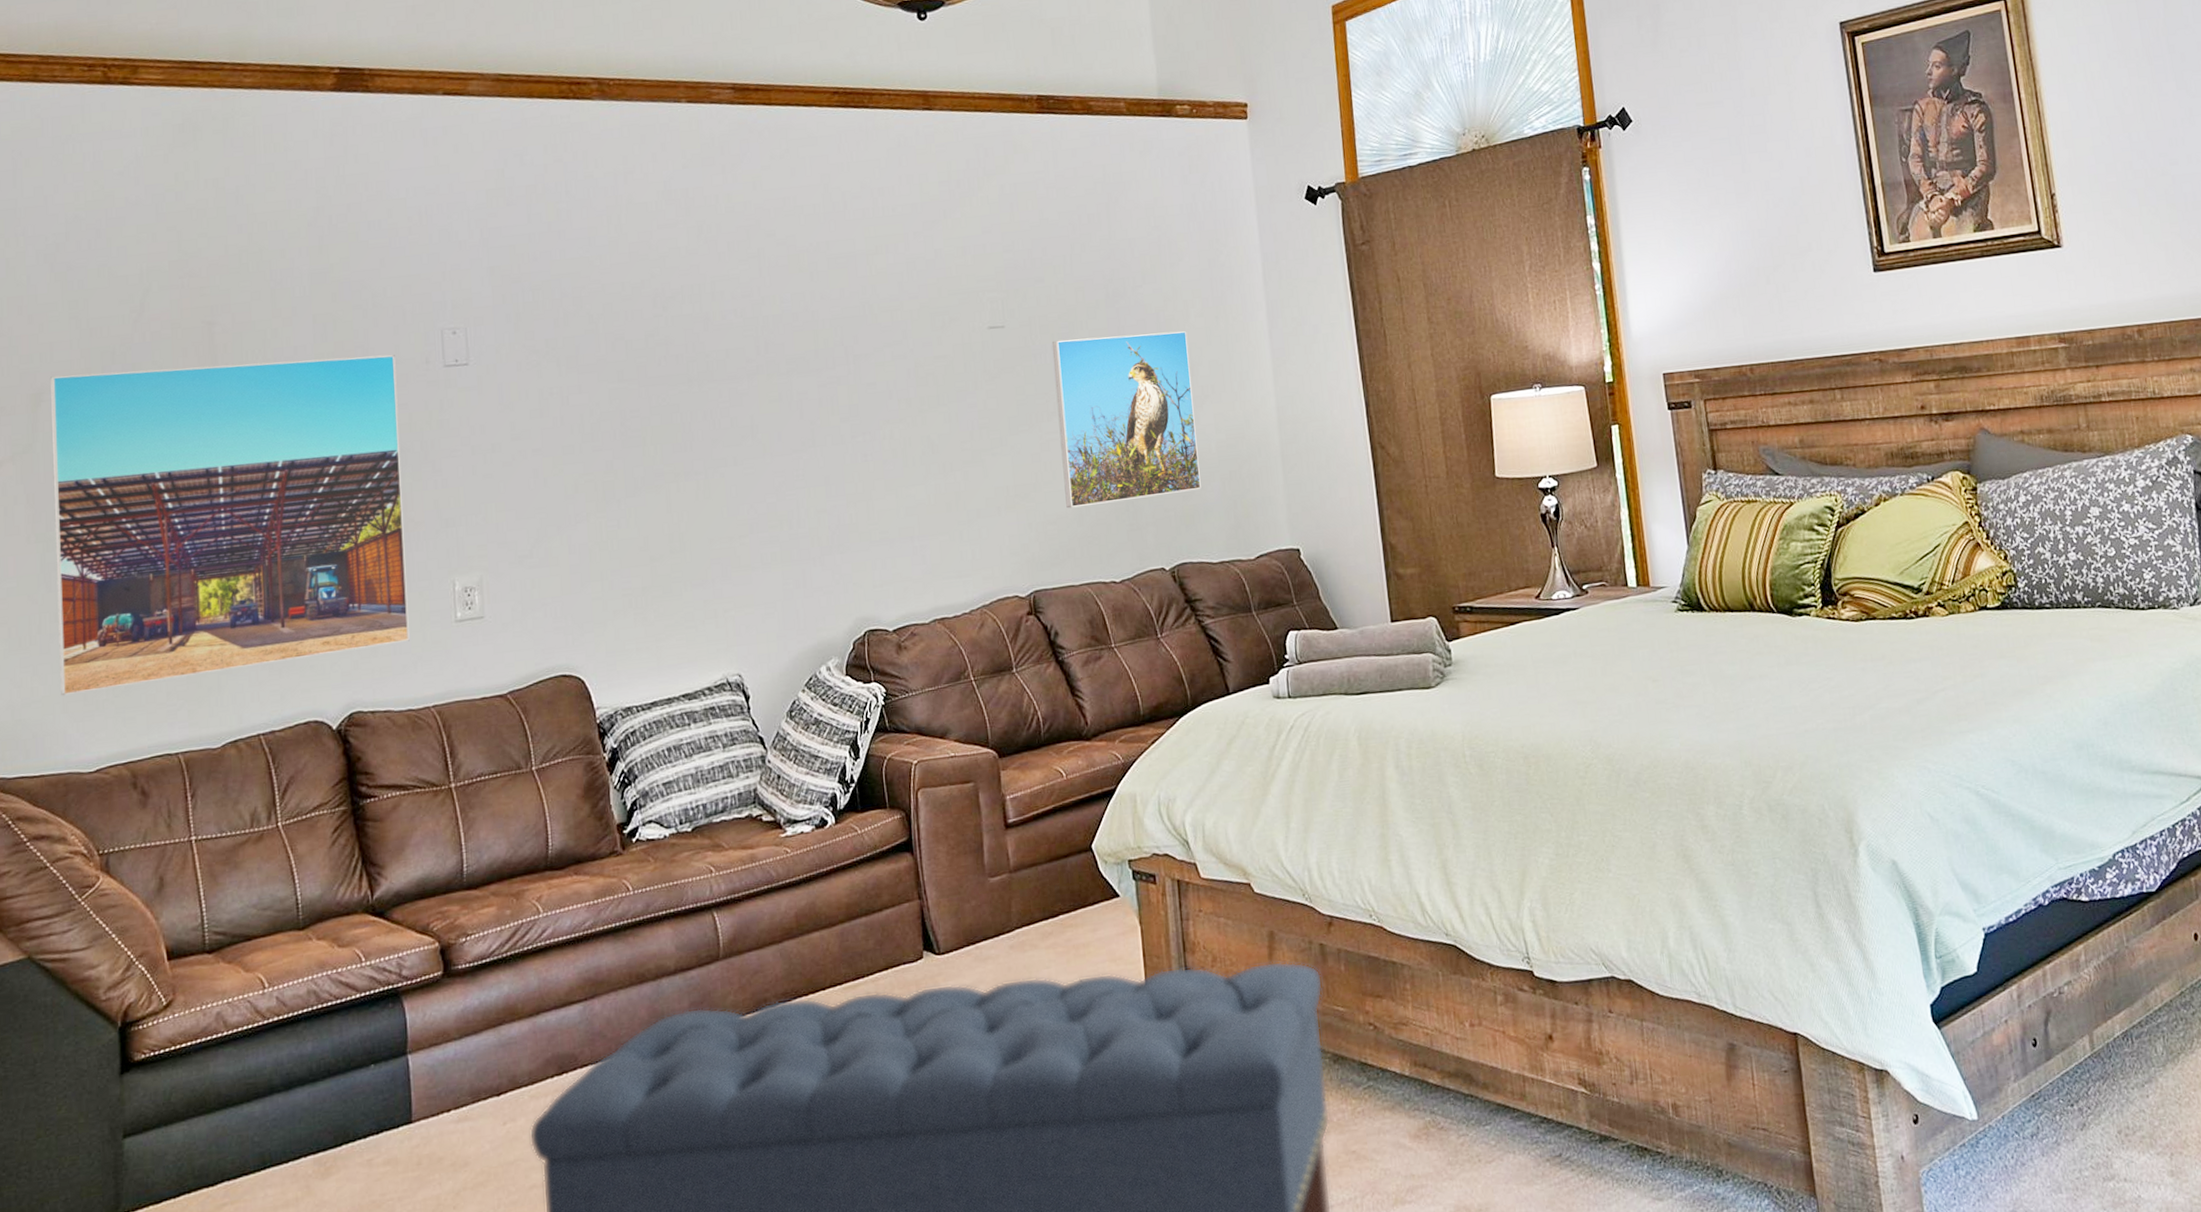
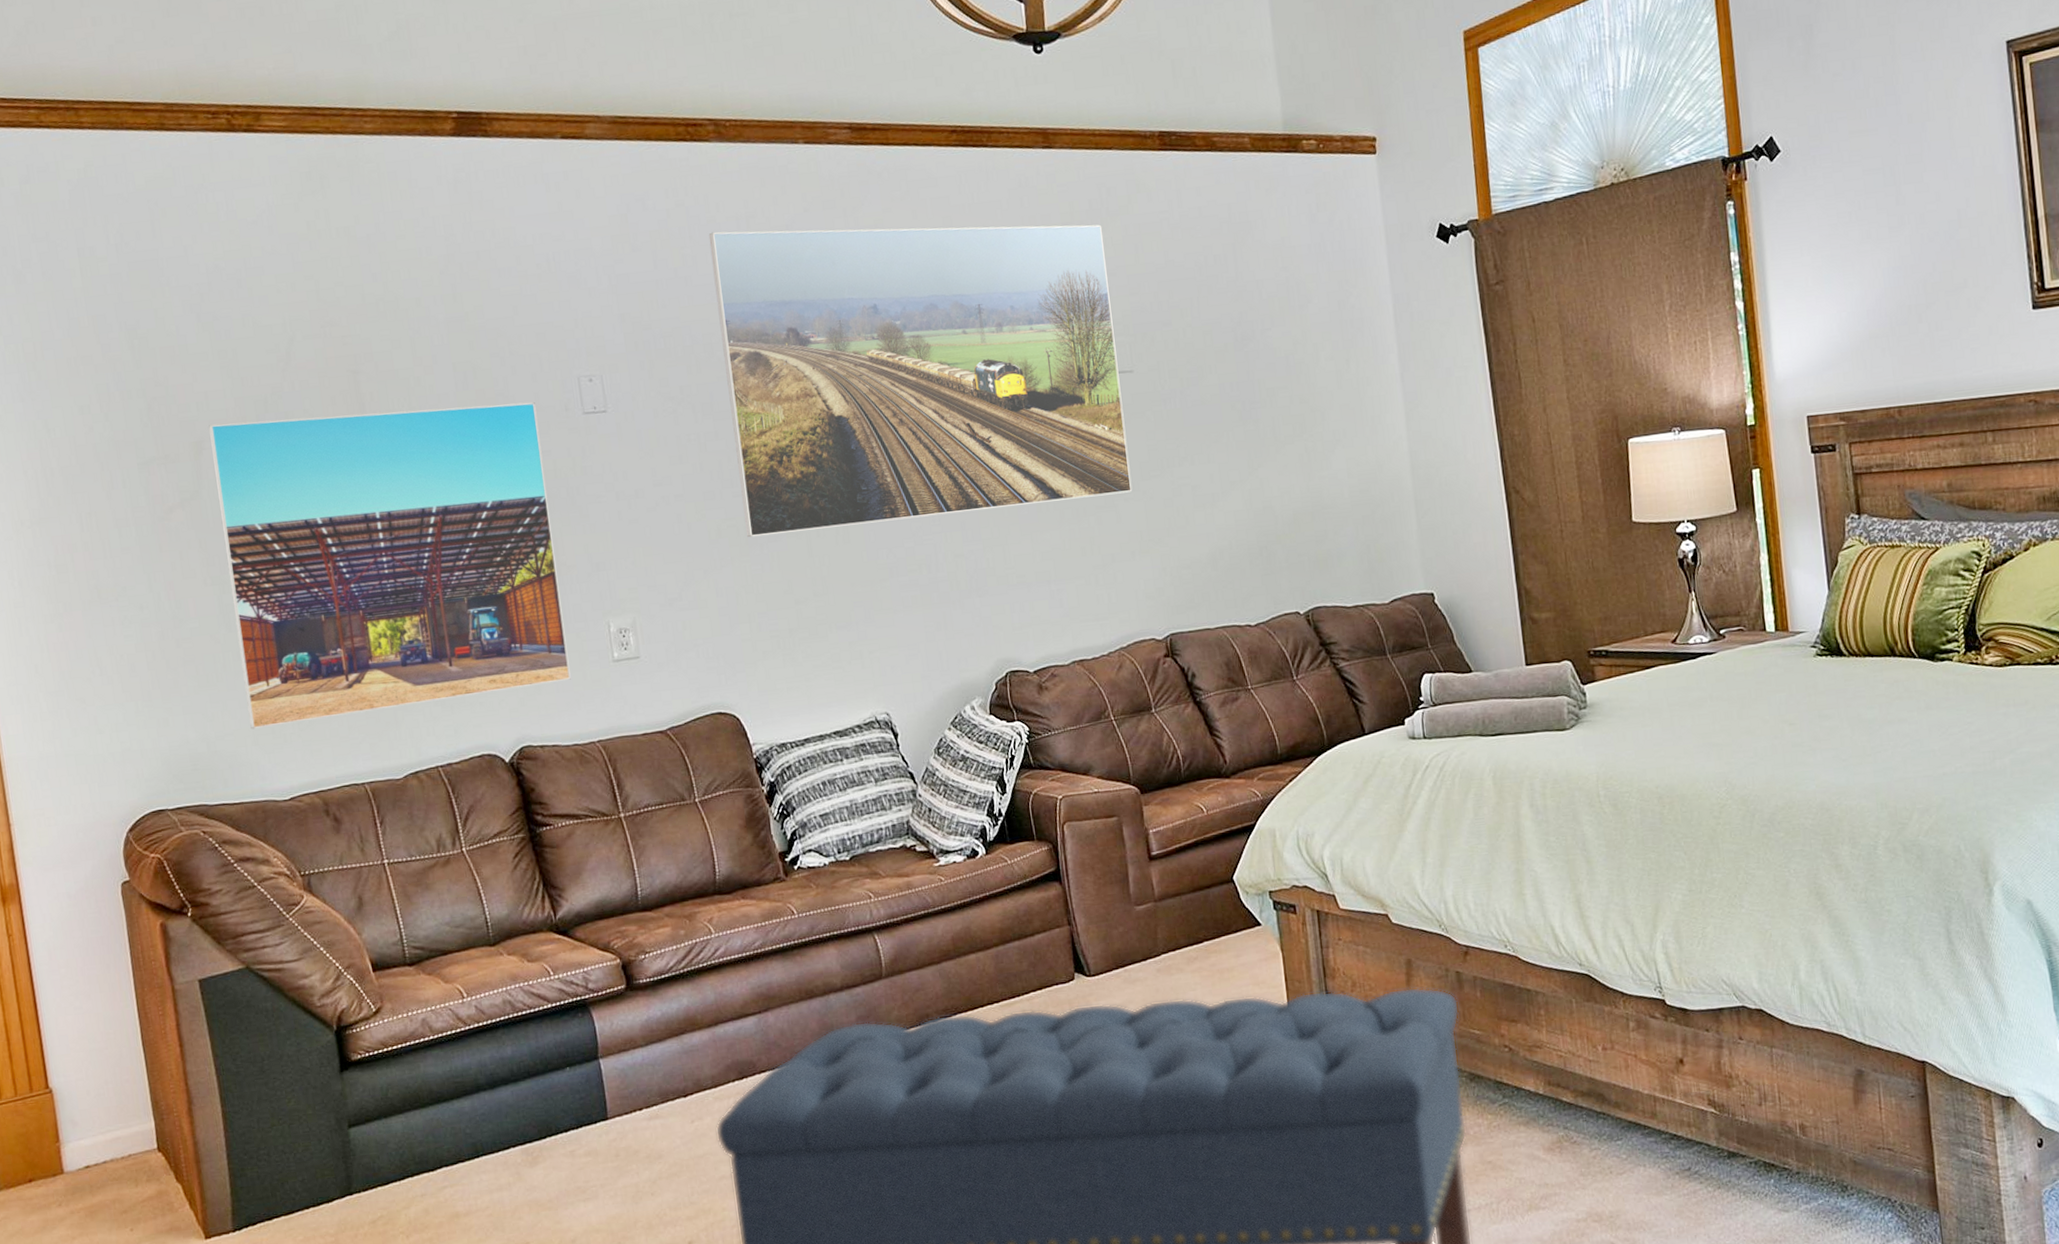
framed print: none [585,183,1000,493] -> present [708,224,1133,538]
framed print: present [1051,331,1201,509] -> none [1181,374,1334,553]

